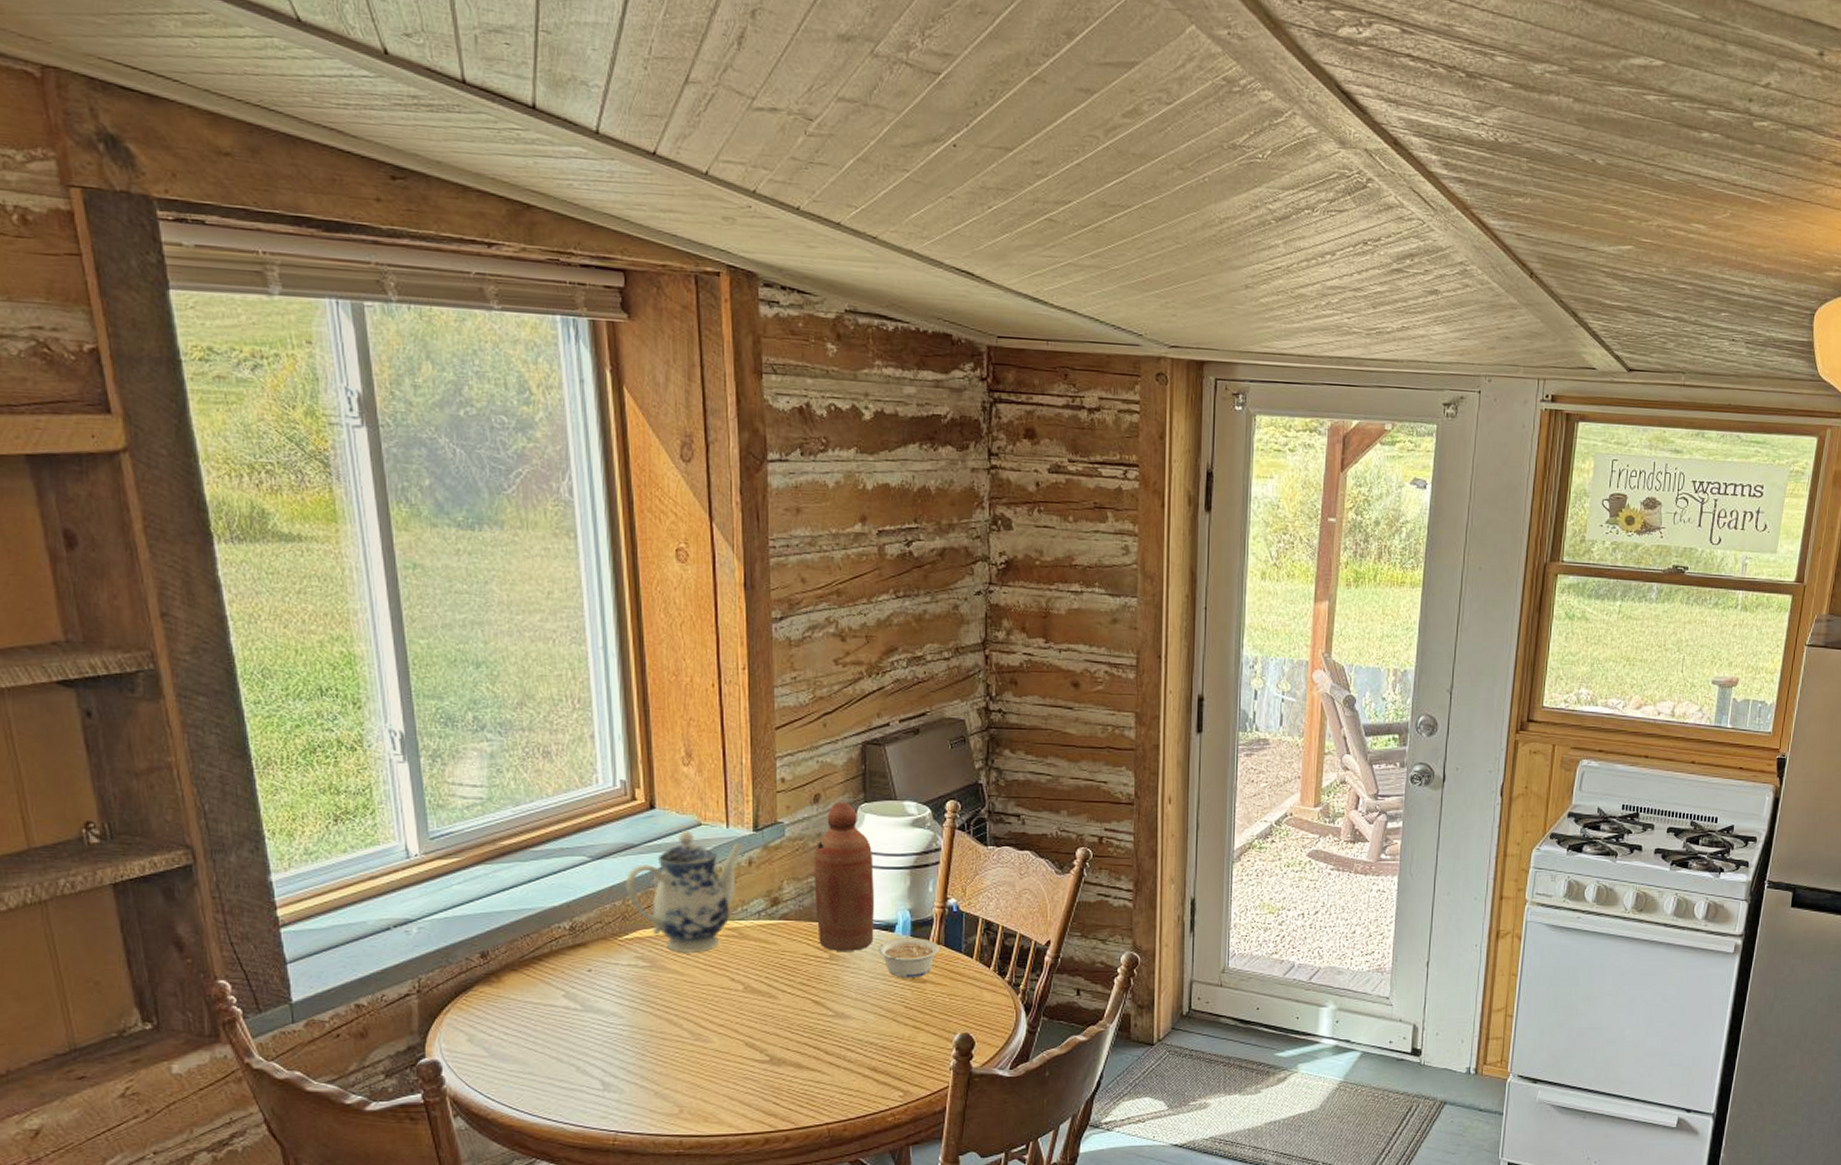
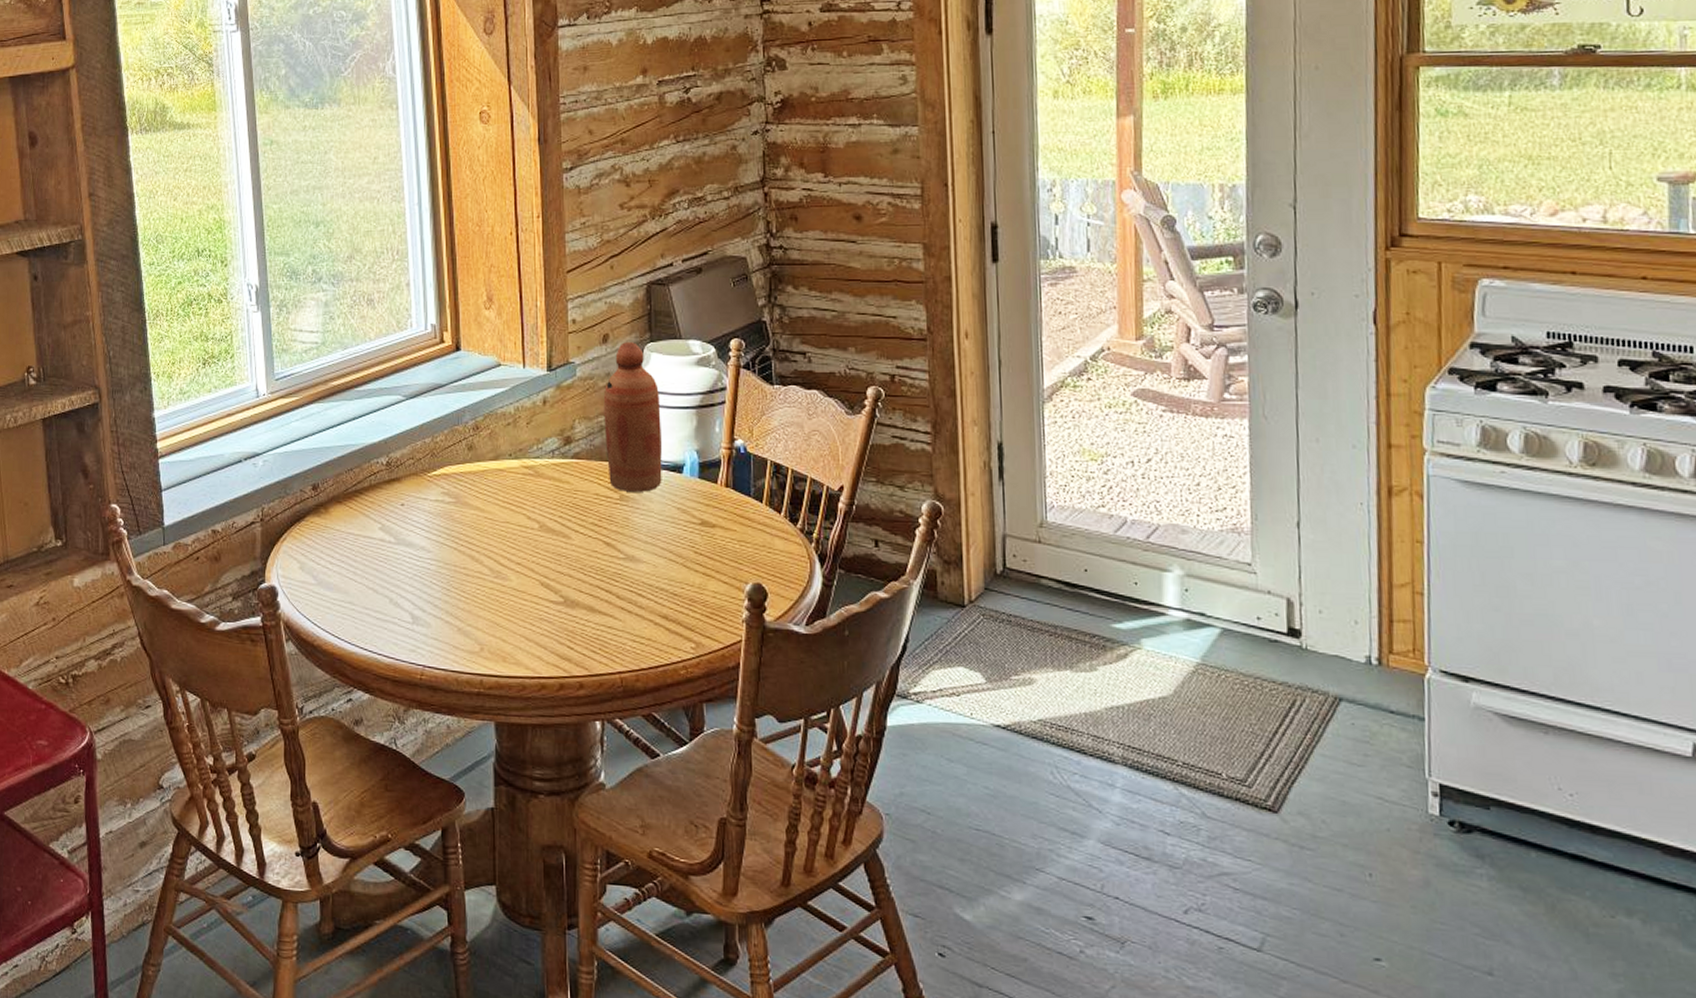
teapot: present [624,831,745,953] -> none [433,371,540,490]
legume: present [878,938,940,978] -> none [667,480,728,522]

